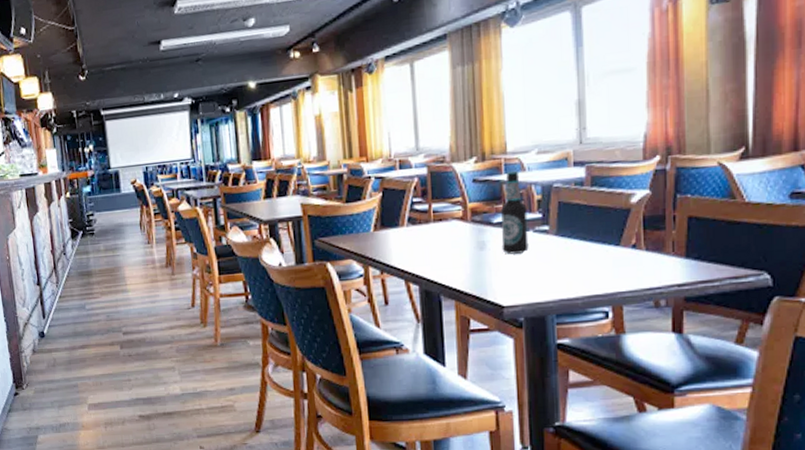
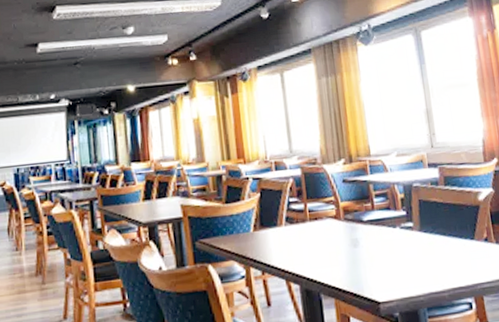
bottle: present [500,171,529,255] -> none [369,172,397,251]

